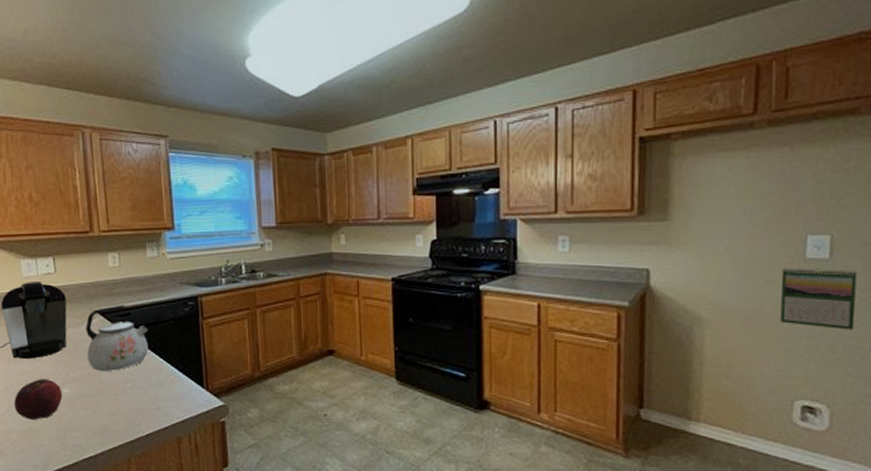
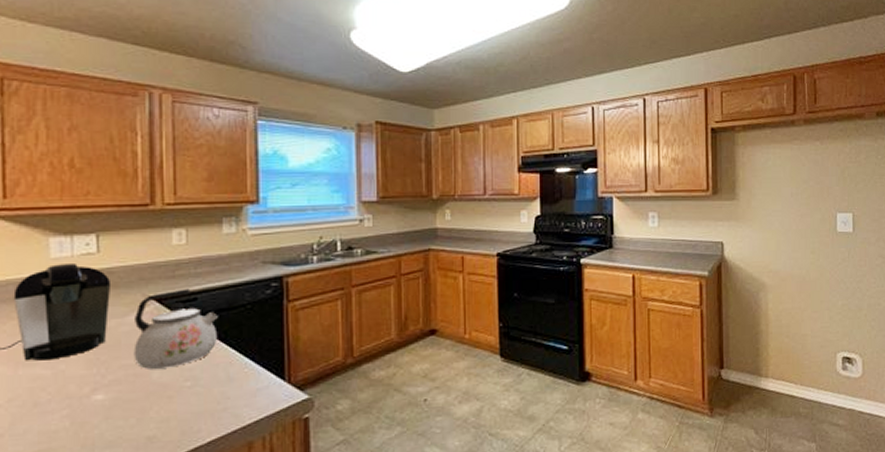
fruit: present [13,379,63,420] -> none [19,384,94,439]
calendar: present [780,268,857,330] -> none [821,240,873,291]

